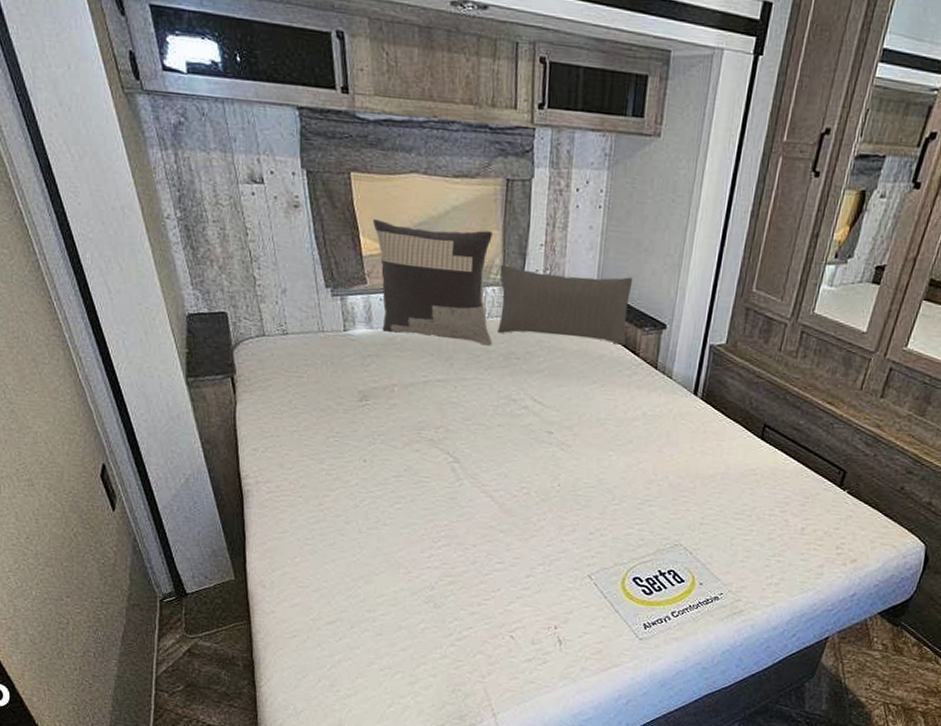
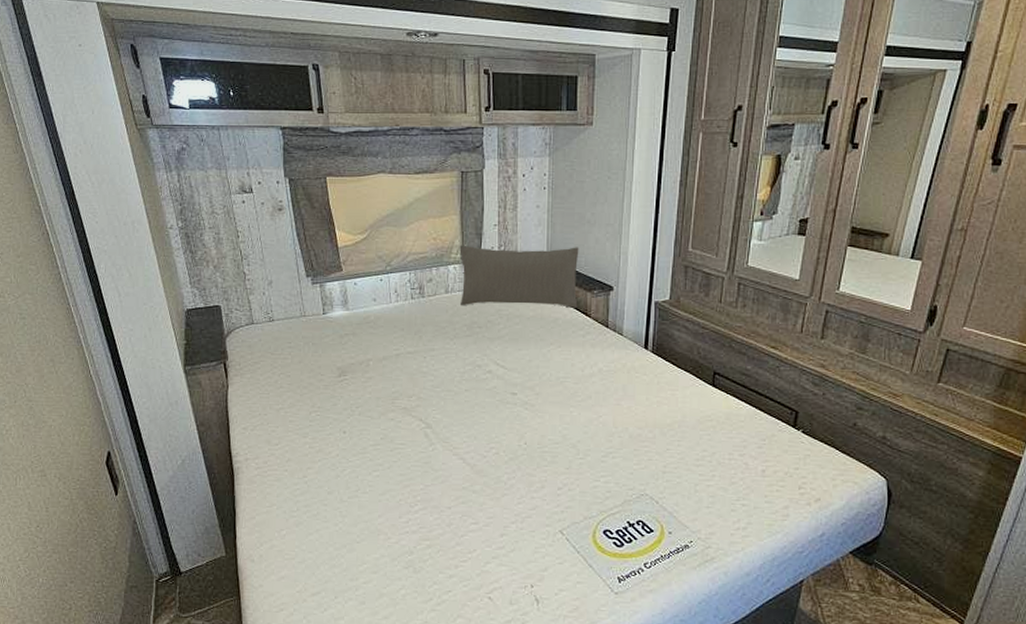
pillow: present [373,218,493,346] -> none [347,214,456,318]

